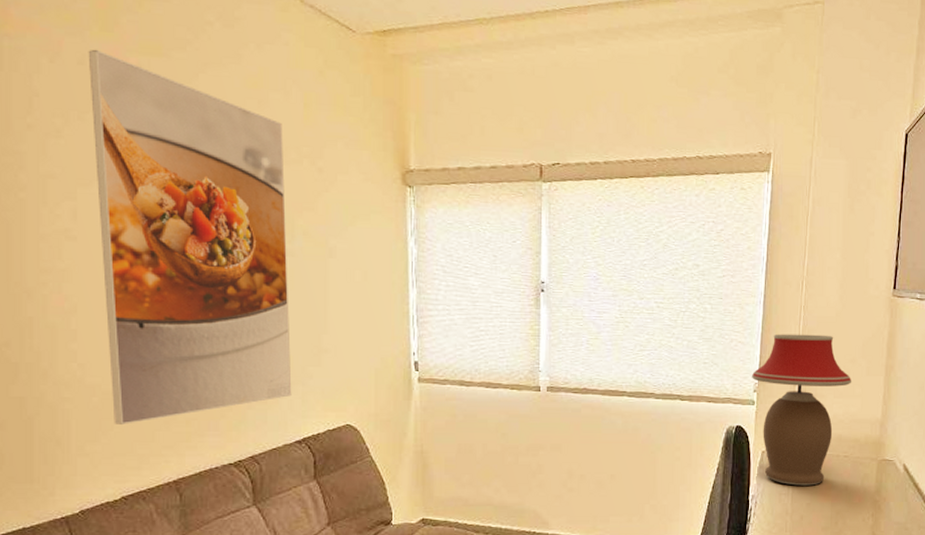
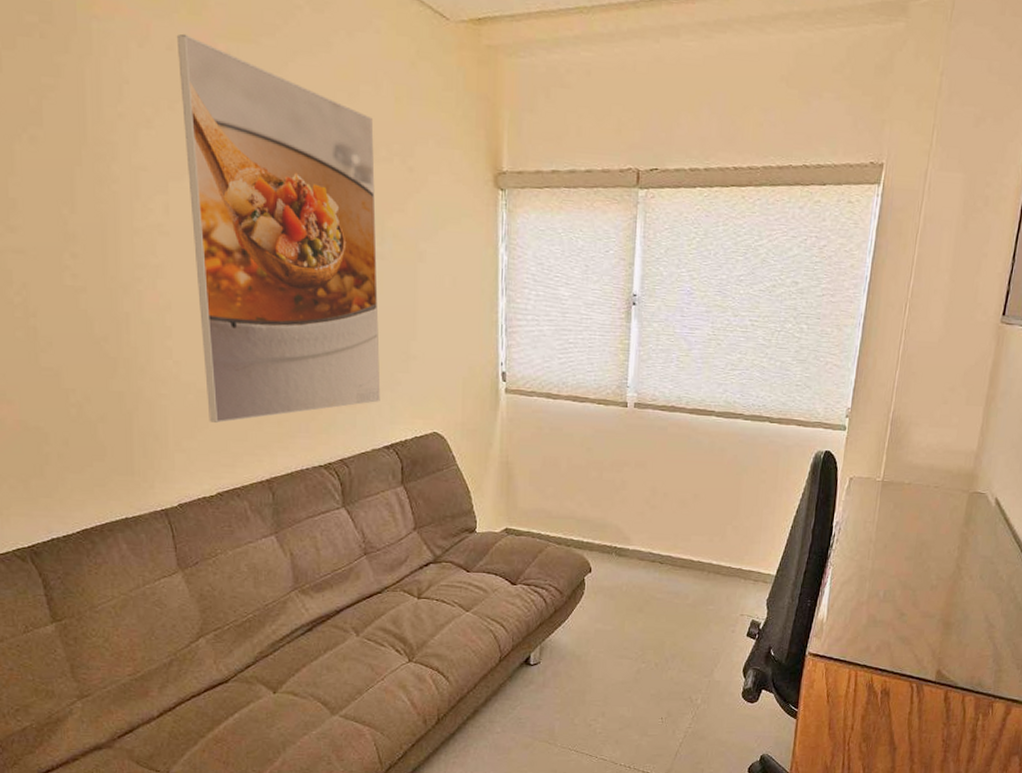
table lamp: present [751,333,852,486] -> none [844,358,950,515]

